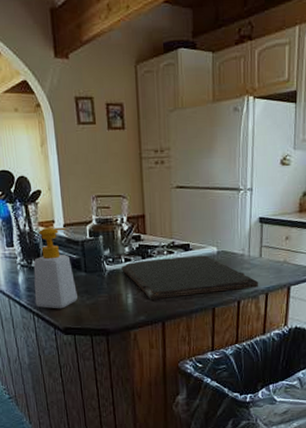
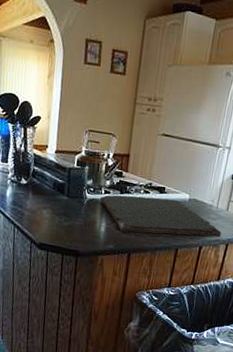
soap bottle: present [33,227,78,309] -> none [18,150,58,226]

